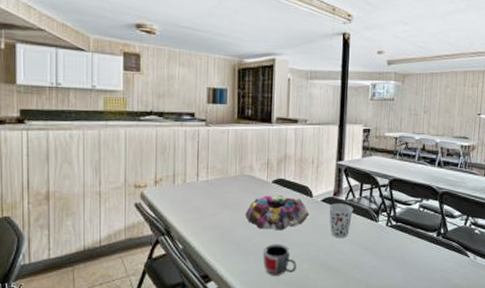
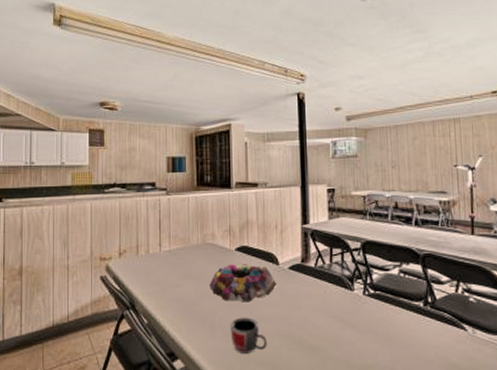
cup: present [328,203,353,238] -> none [297,270,325,309]

